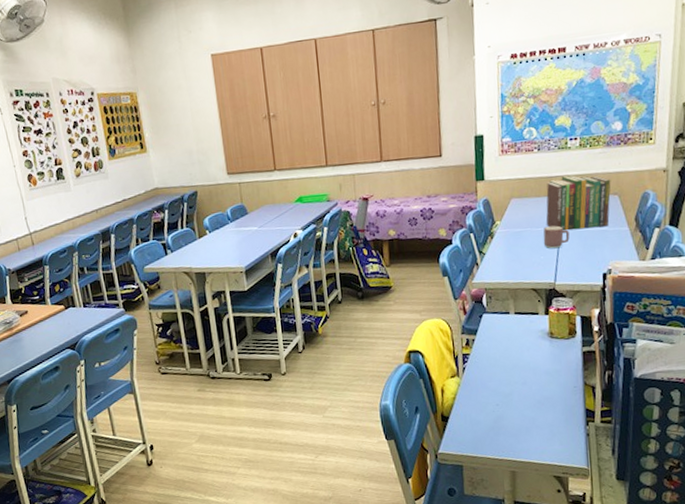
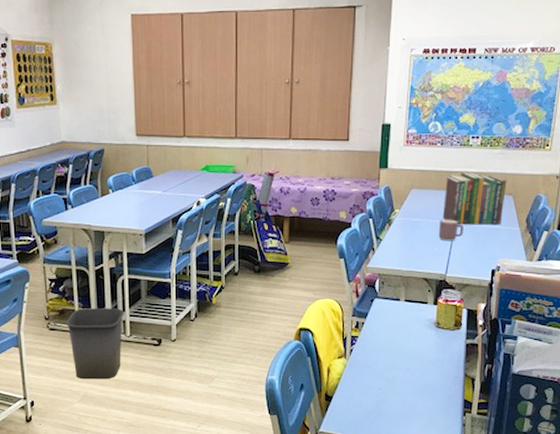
waste bin: none [176,347,234,420] -> present [66,308,124,380]

